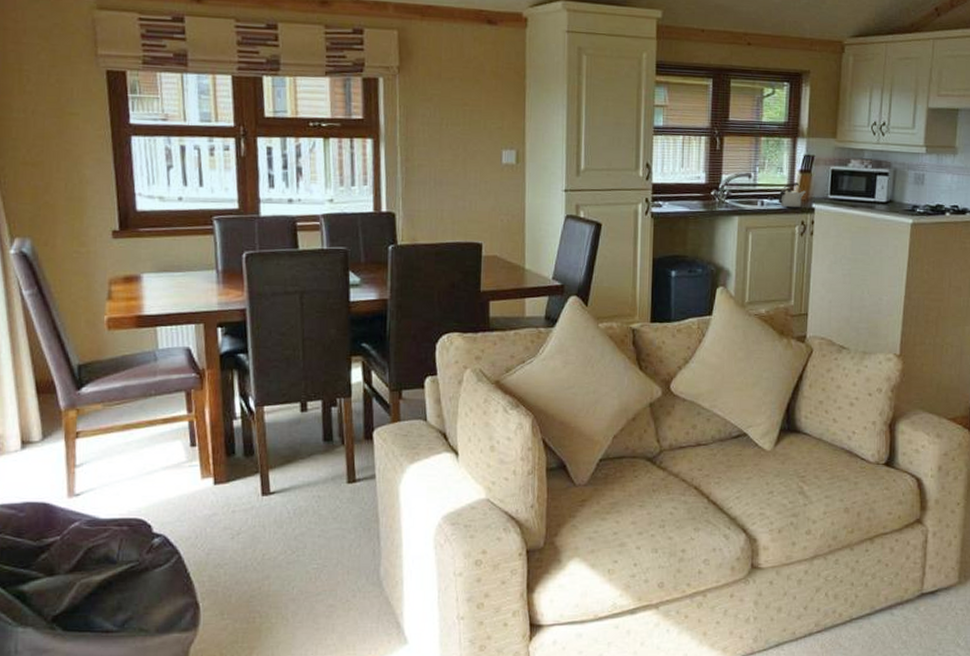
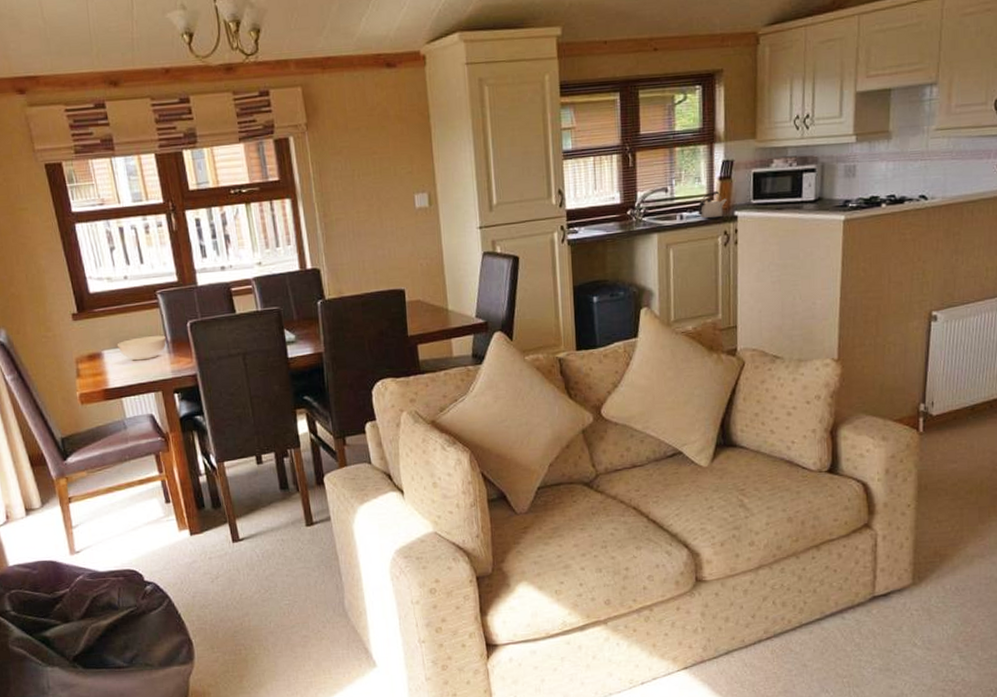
bowl: none [159,263,216,289] -> present [116,335,166,361]

